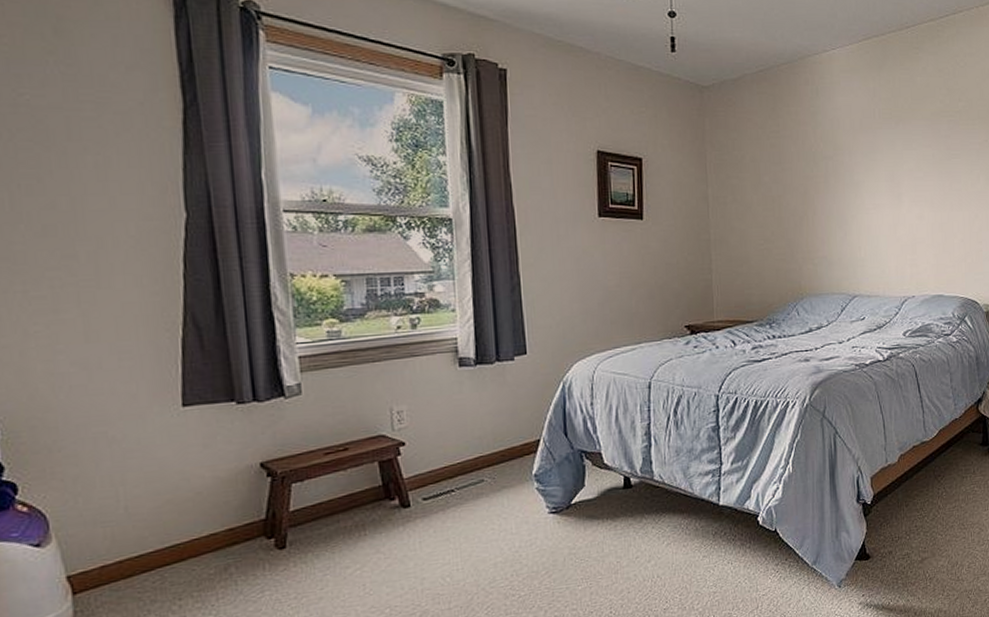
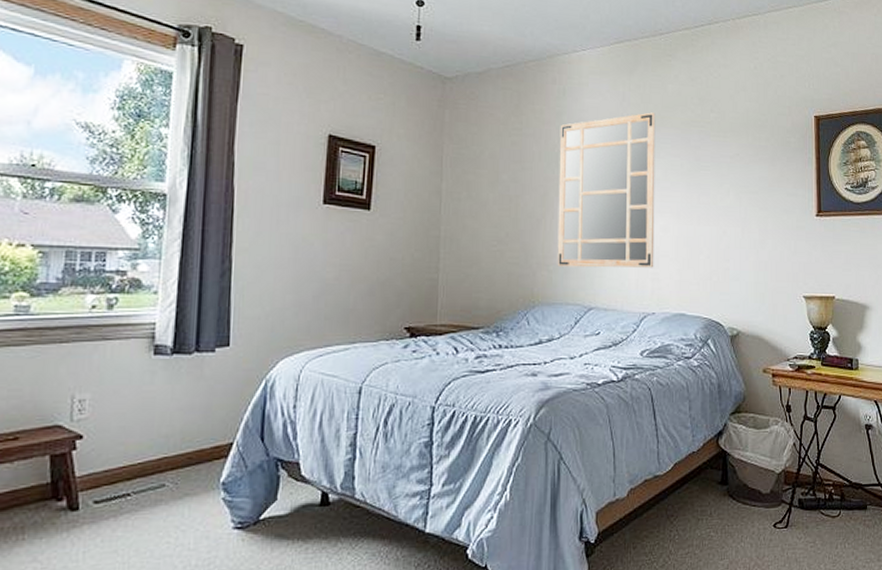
mirror: none [815,106,912,260] -> present [557,112,656,268]

